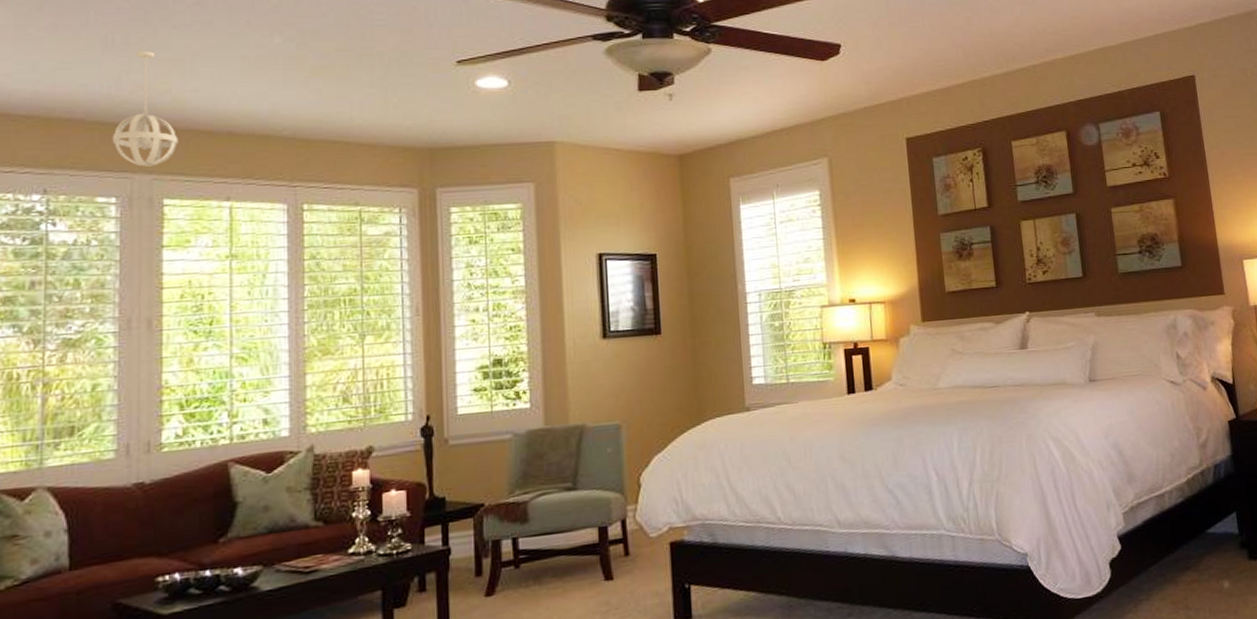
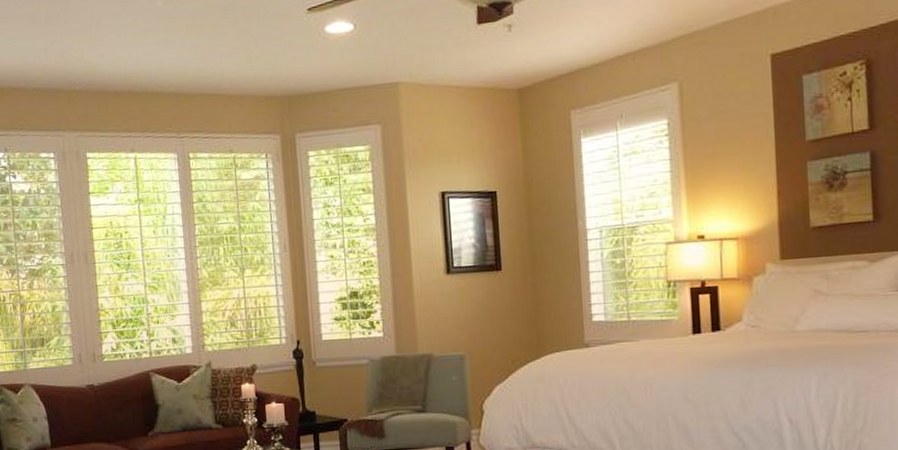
pendant light: present [112,50,178,167] -> none [46,22,93,126]

